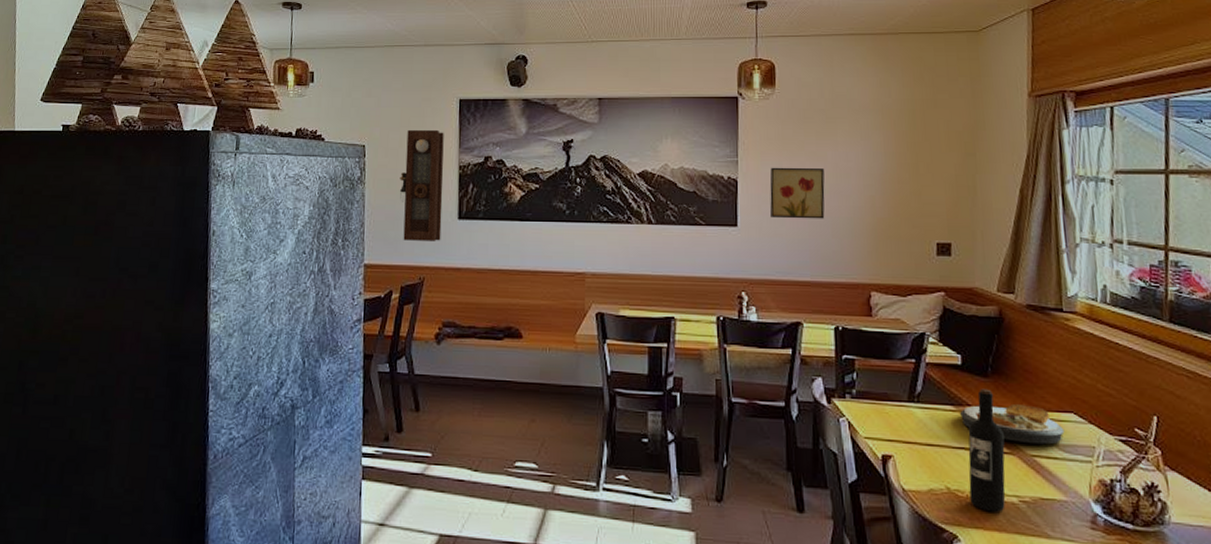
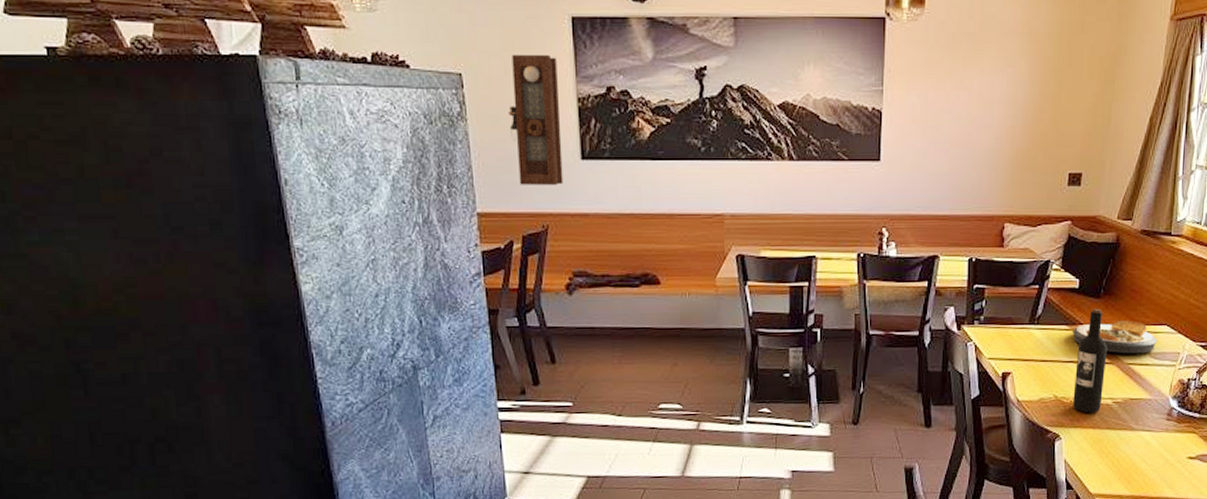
wall art: present [770,167,825,219] -> none [914,96,969,152]

